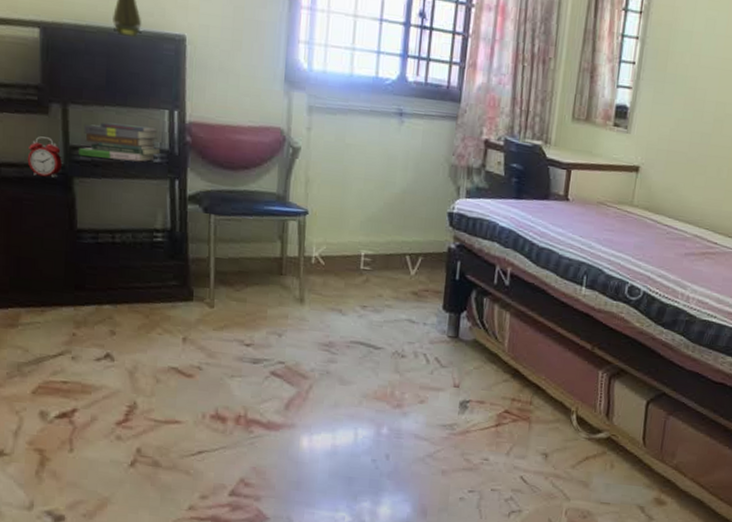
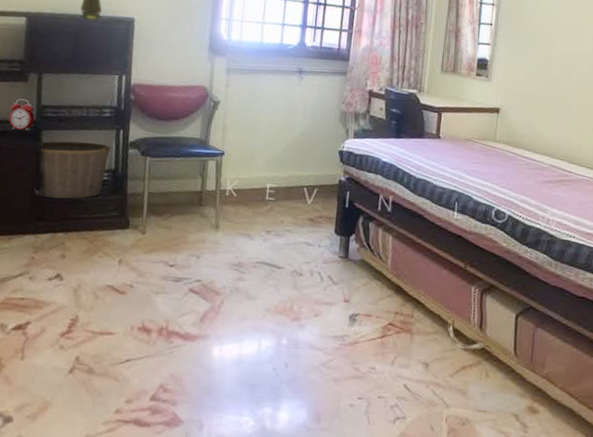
basket: none [69,192,164,264] -> present [34,141,110,199]
books: present [79,122,161,162] -> none [47,86,111,117]

